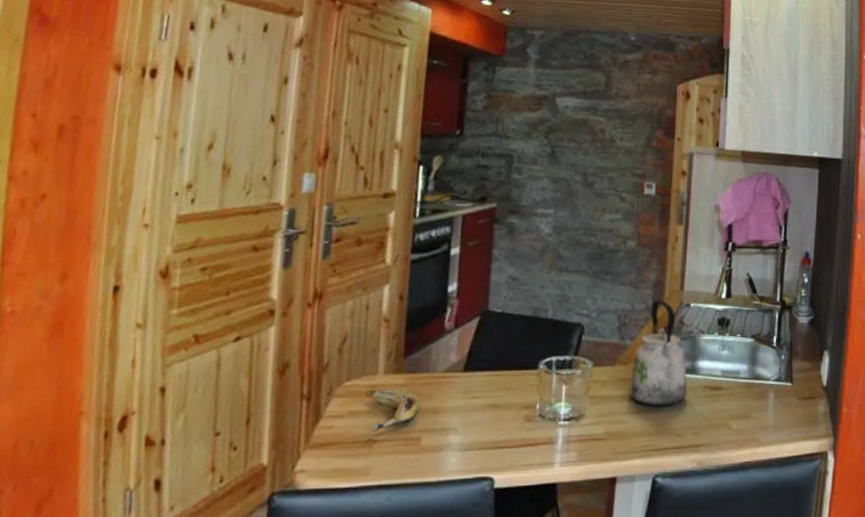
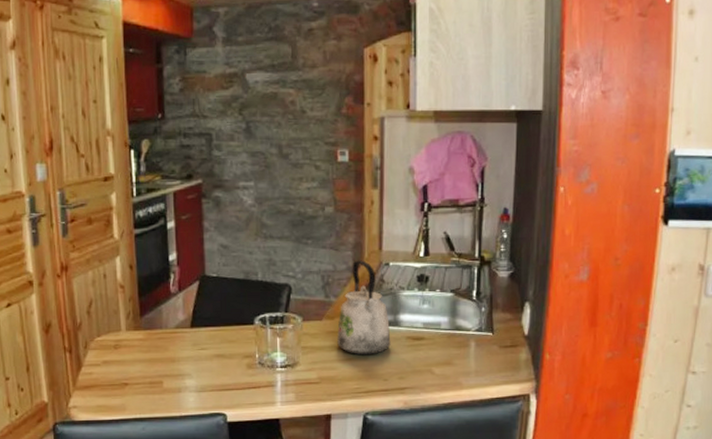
fruit: present [370,388,420,431] -> none [117,342,158,377]

